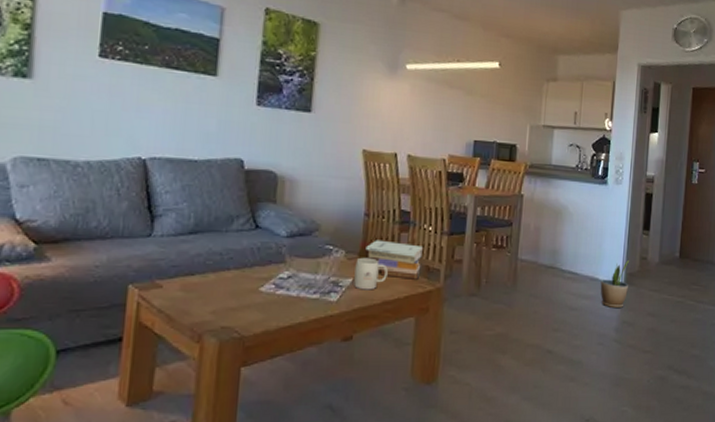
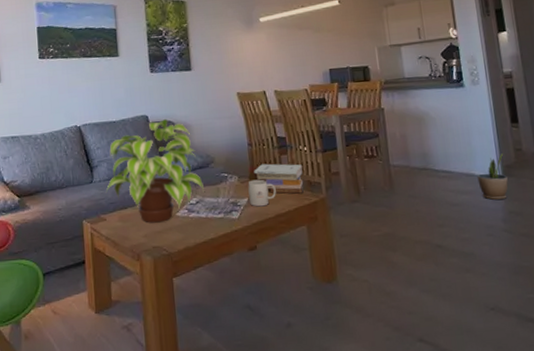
plant: none [169,167,301,297] -> present [106,118,204,223]

